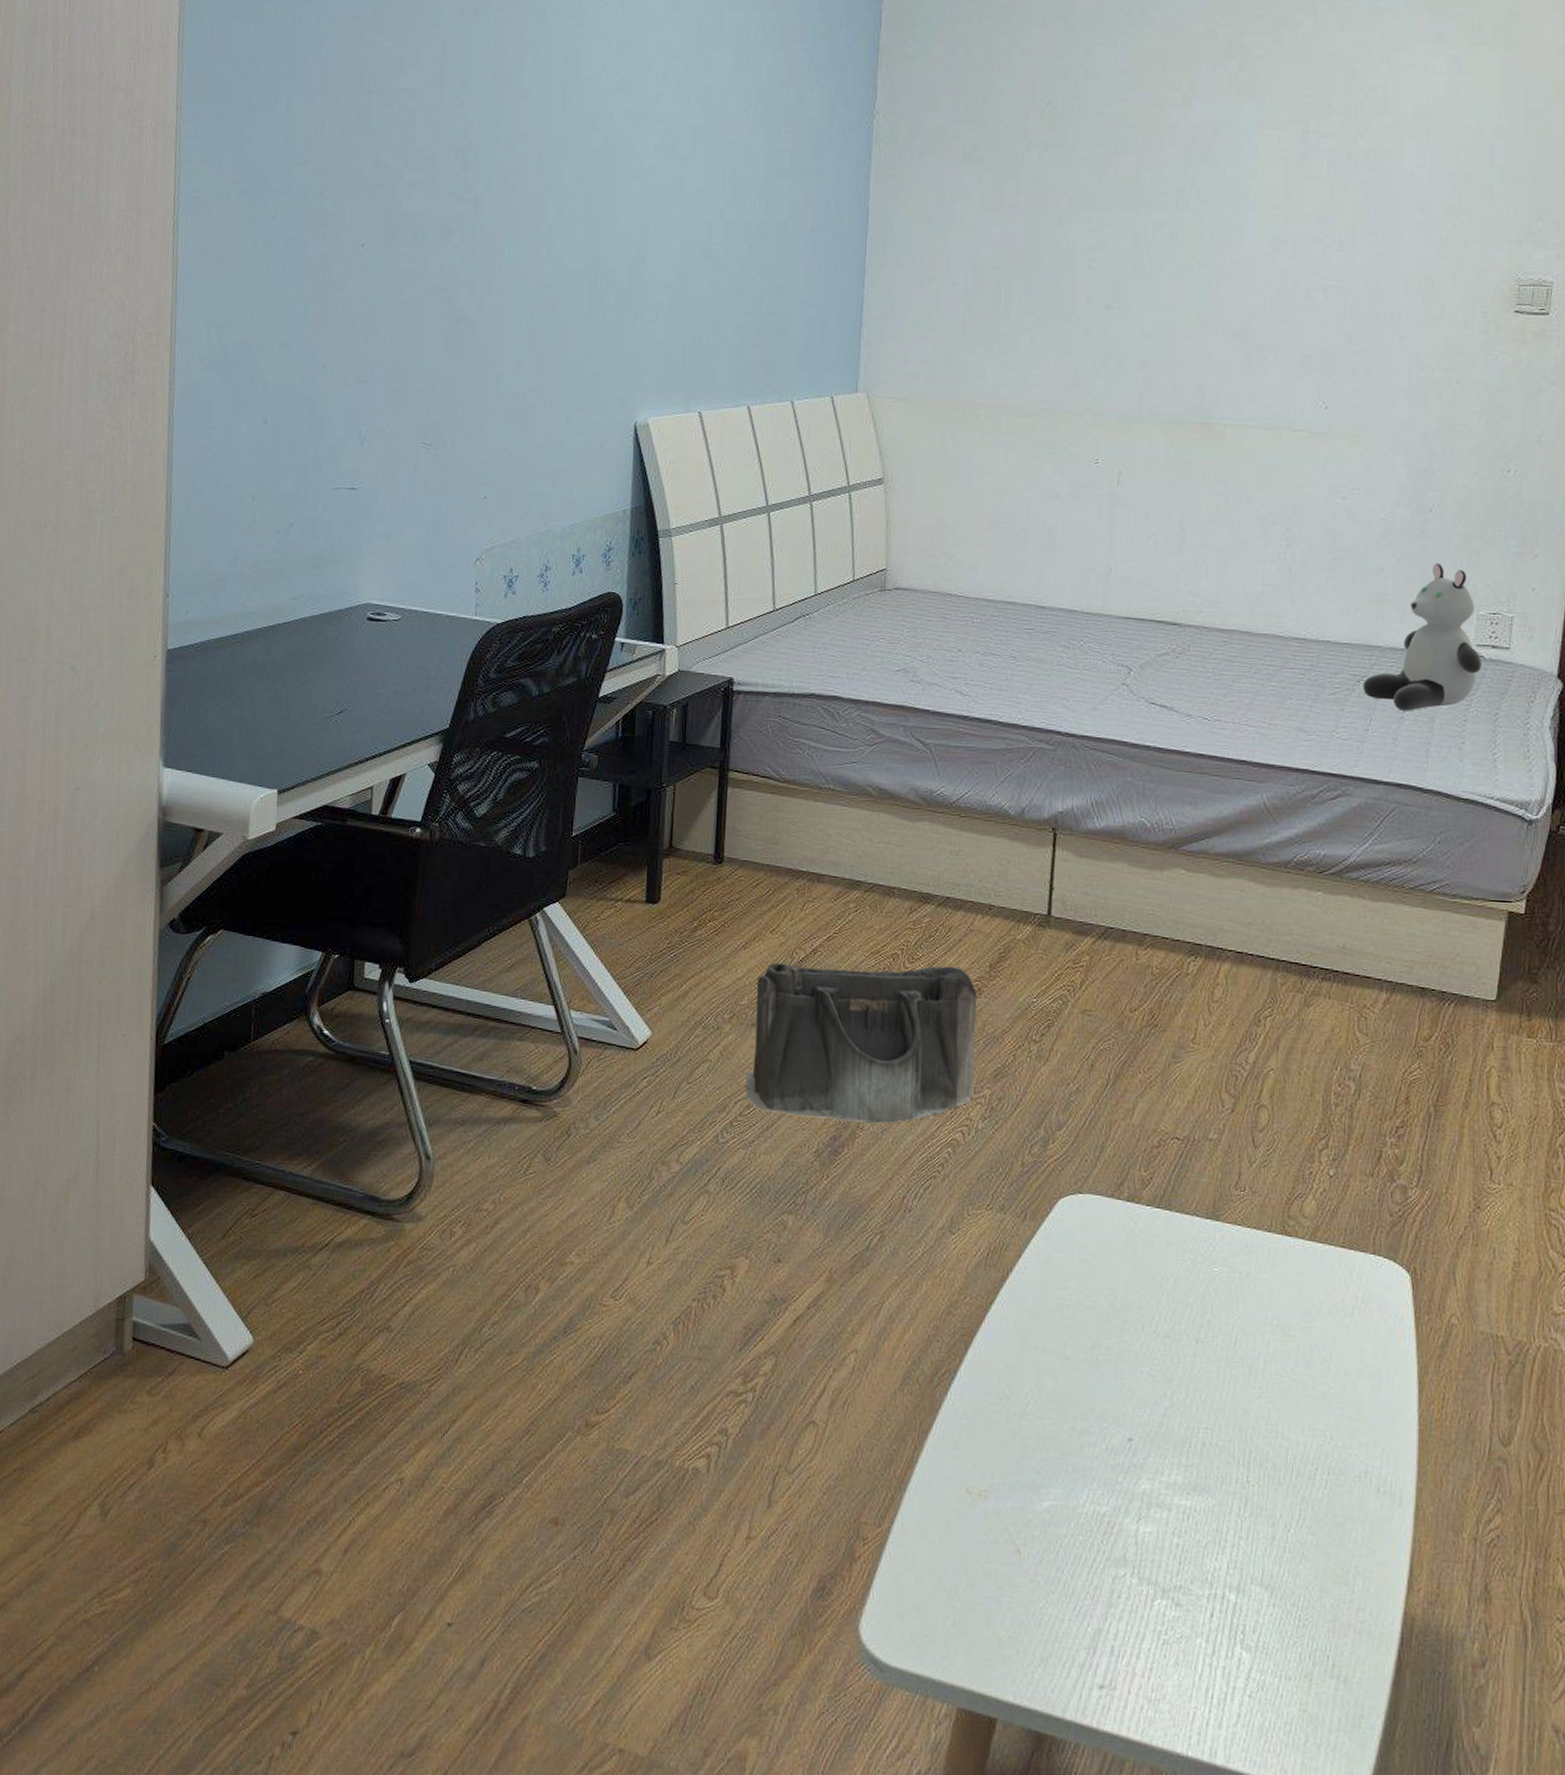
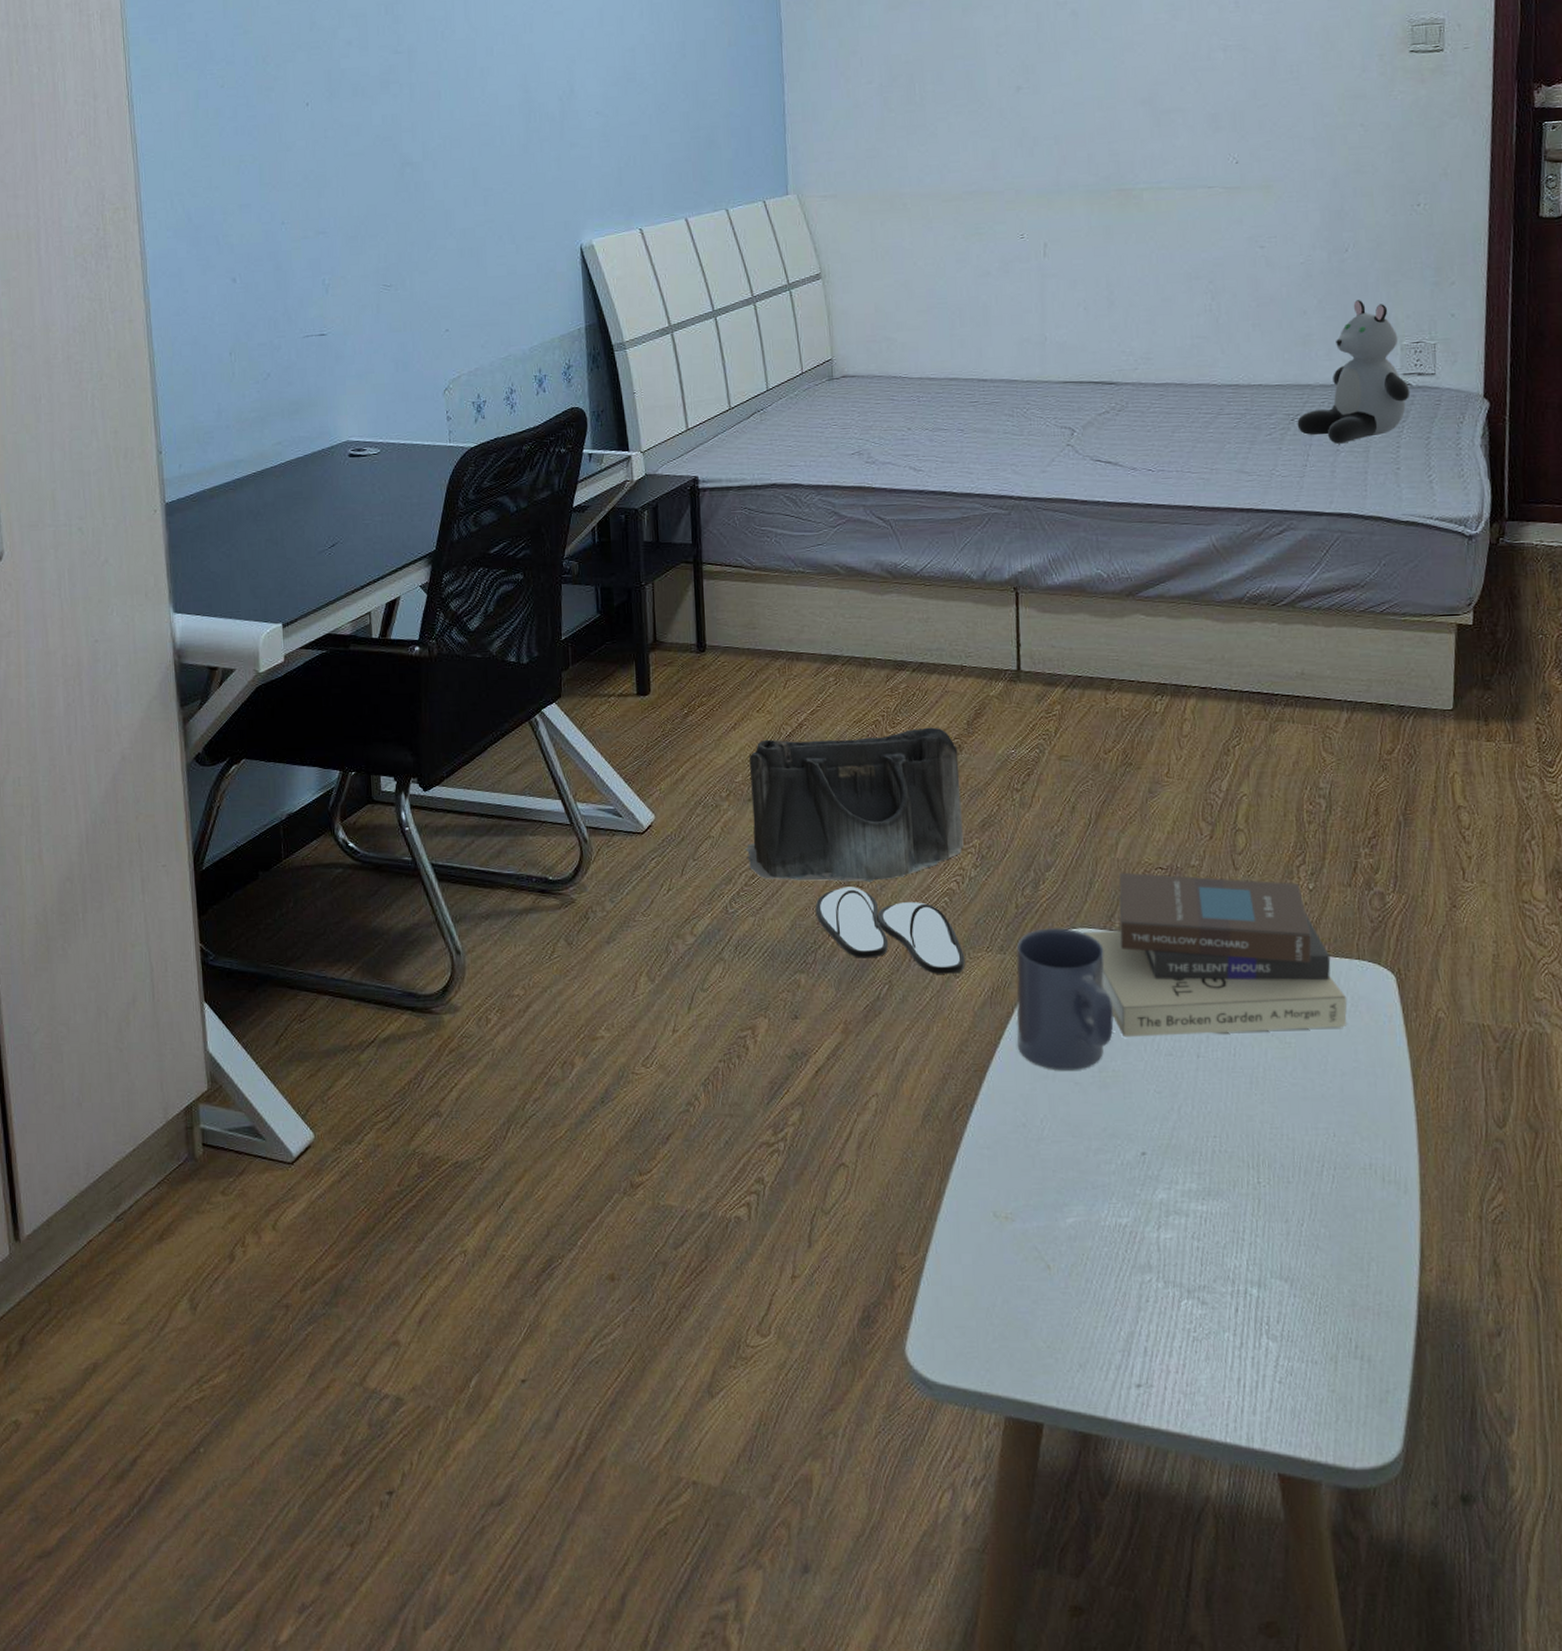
slippers: none [810,1126,963,1230] -> present [815,886,965,974]
cup: none [1008,1190,1113,1344] -> present [1016,928,1114,1070]
books: none [1090,1139,1358,1325] -> present [1084,872,1347,1038]

